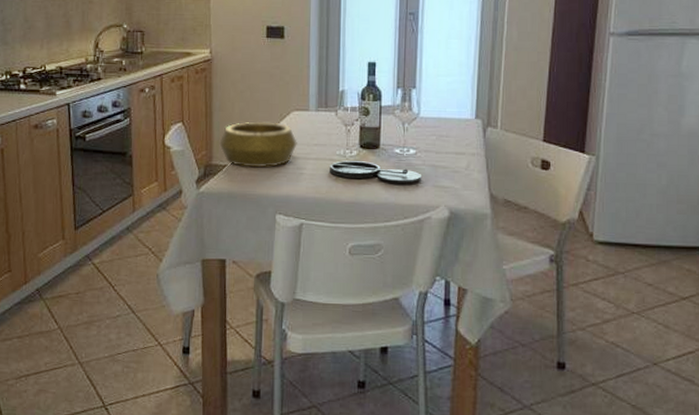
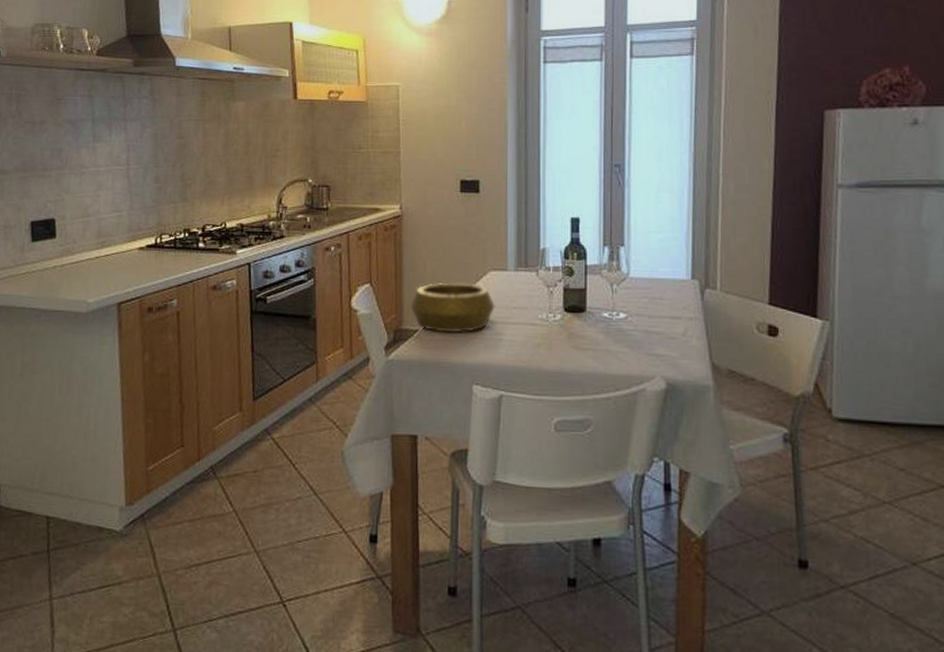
plate: present [330,161,422,184] -> none [531,325,635,351]

